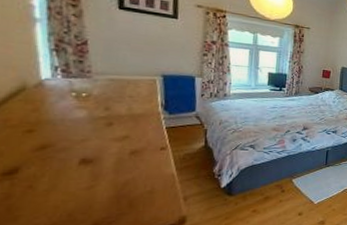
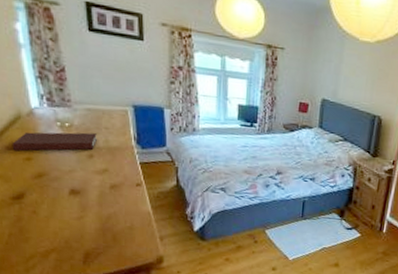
notebook: none [9,101,120,124] -> present [12,132,98,152]

